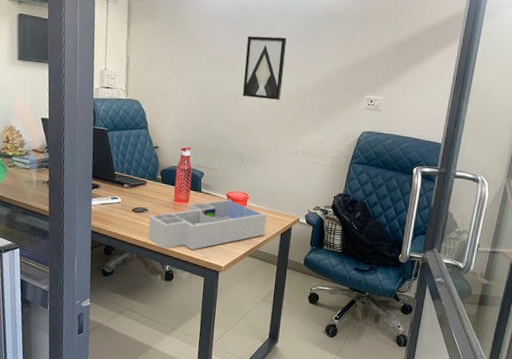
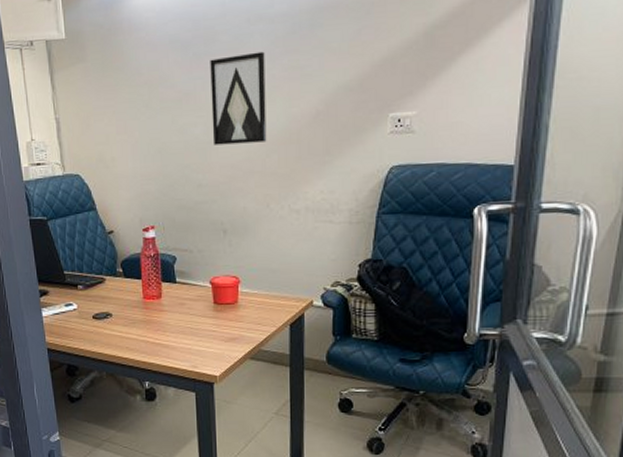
desk organizer: present [148,199,267,251] -> none [115,287,268,361]

